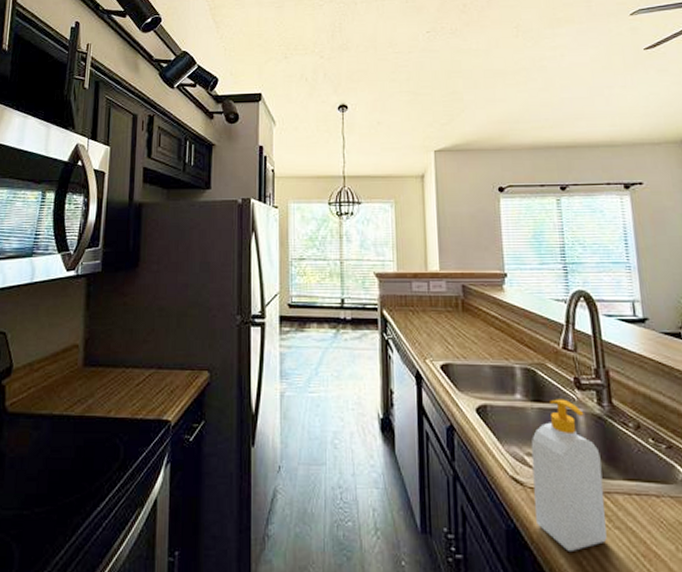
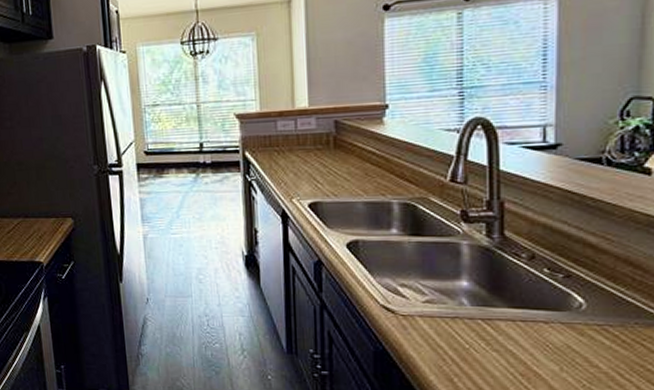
soap bottle: present [531,399,607,551] -> none [405,232,484,370]

